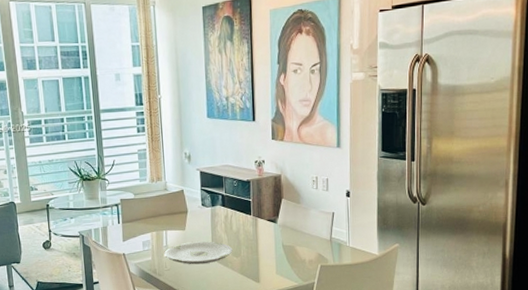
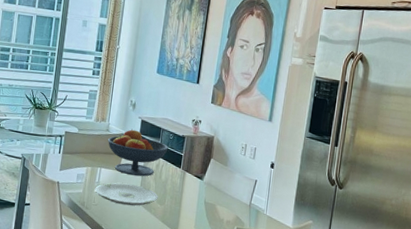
fruit bowl: none [167,183,234,232] -> present [107,128,168,177]

